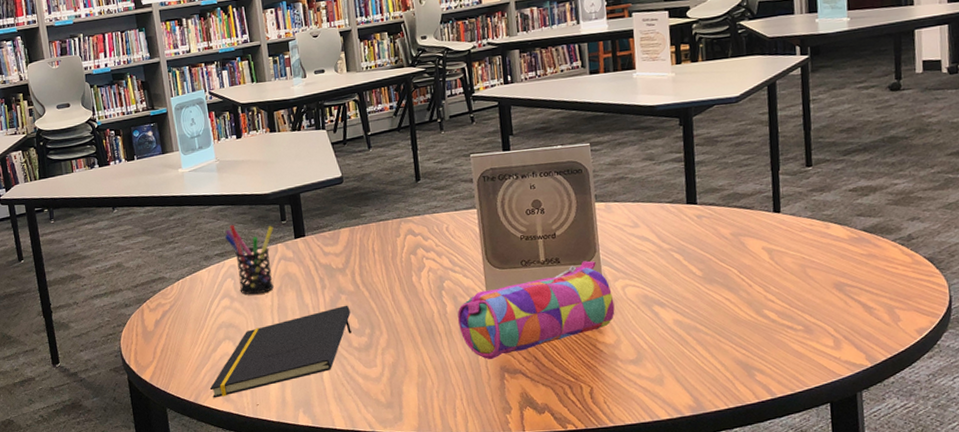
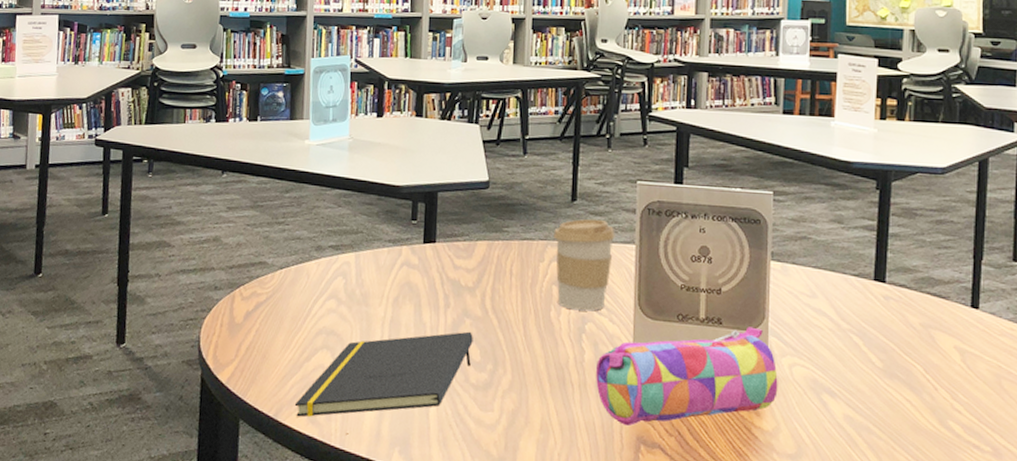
pen holder: present [224,225,274,295] -> none [343,215,401,301]
coffee cup: none [404,192,459,273] -> present [554,218,615,312]

